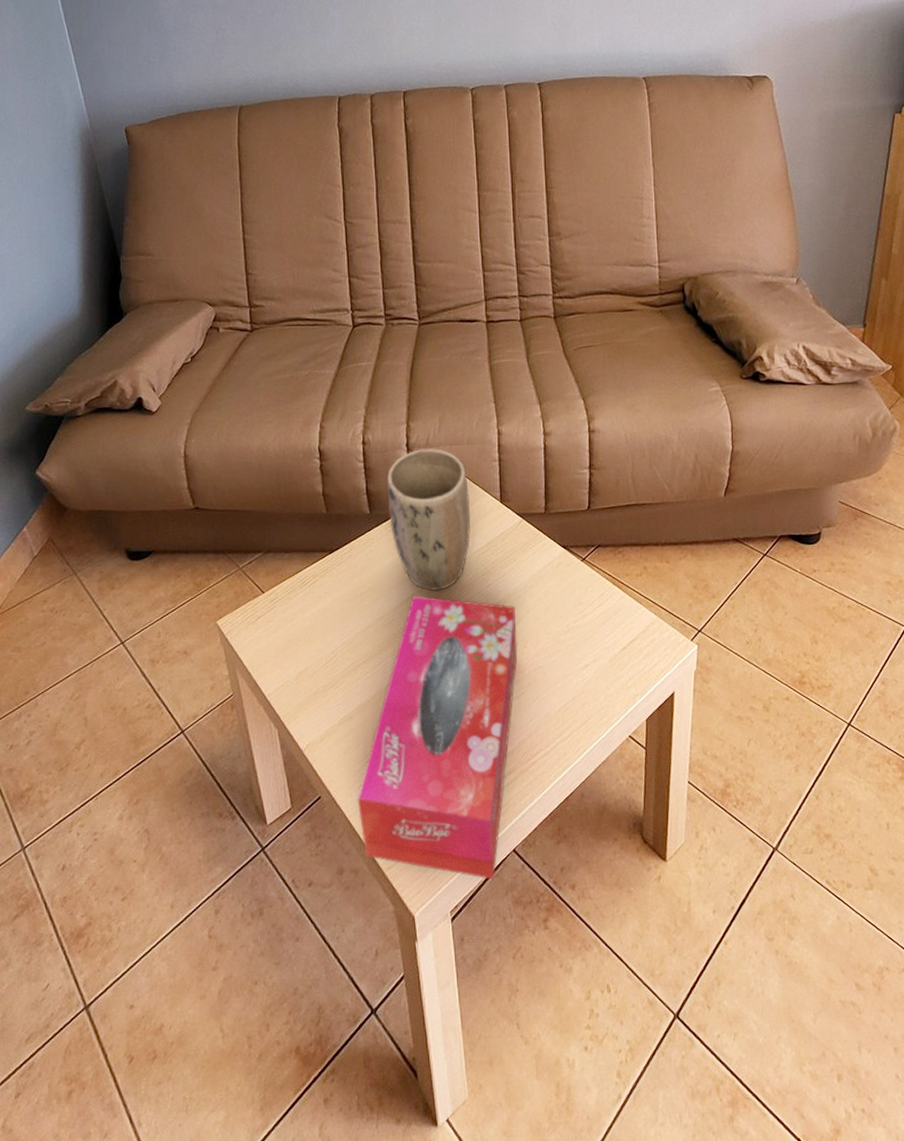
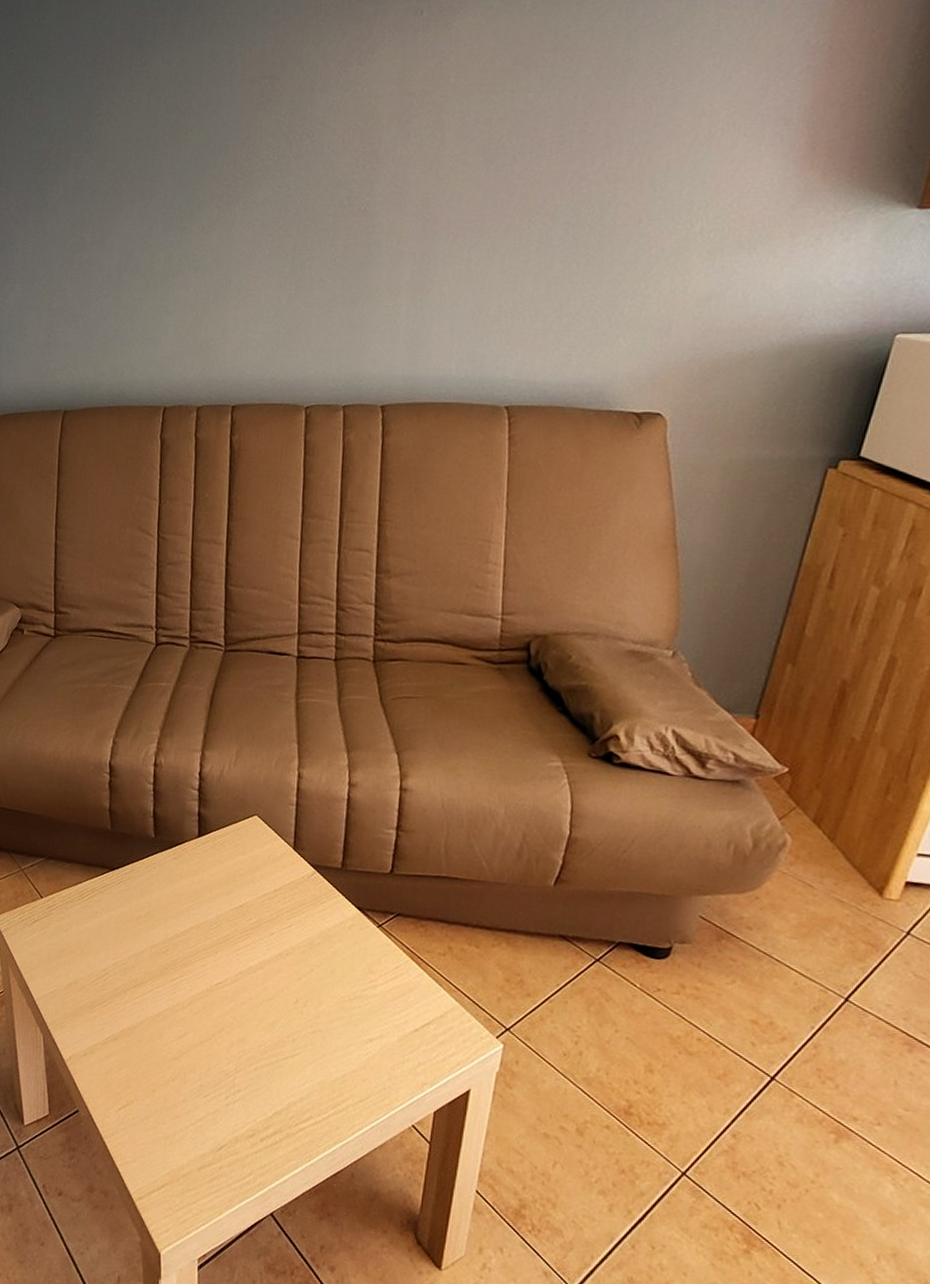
tissue box: present [357,596,518,879] -> none [114,929,298,1238]
plant pot: present [387,448,471,591] -> none [173,780,261,929]

